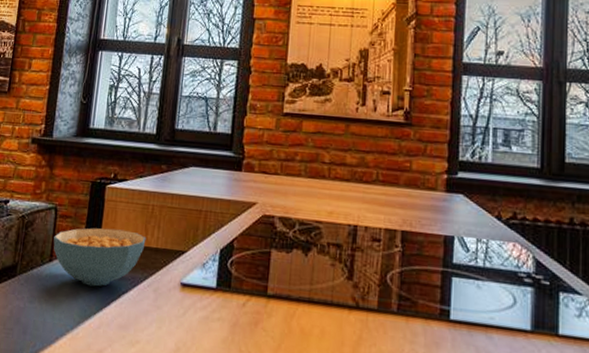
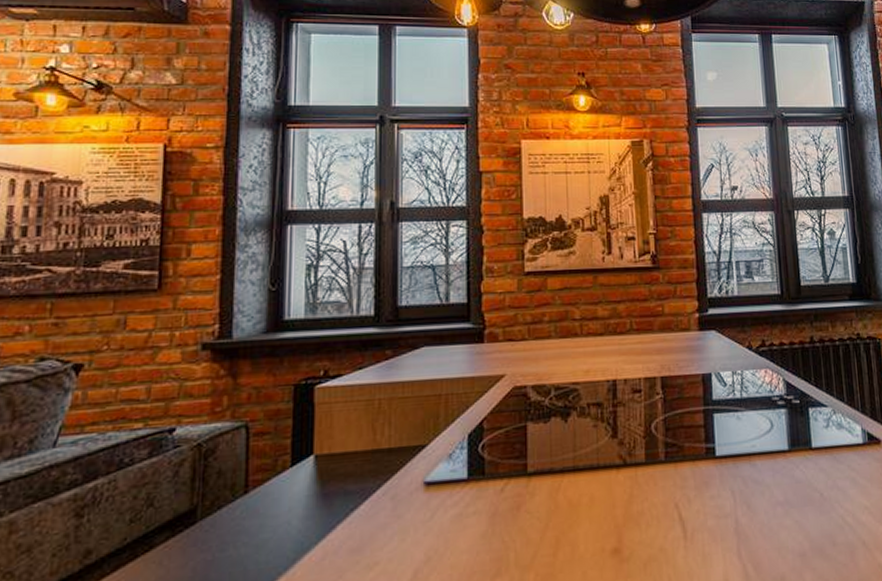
cereal bowl: present [53,227,146,287] -> none [247,435,375,512]

